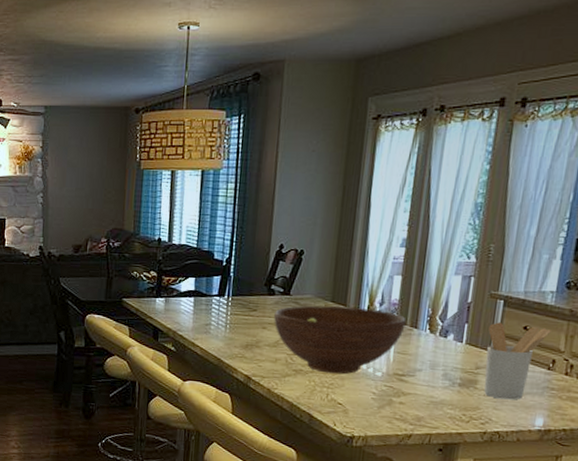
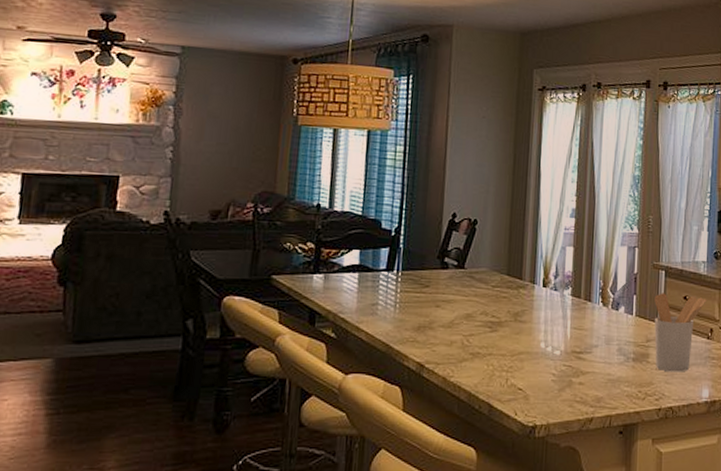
fruit bowl: present [274,305,406,375] -> none [448,279,580,355]

